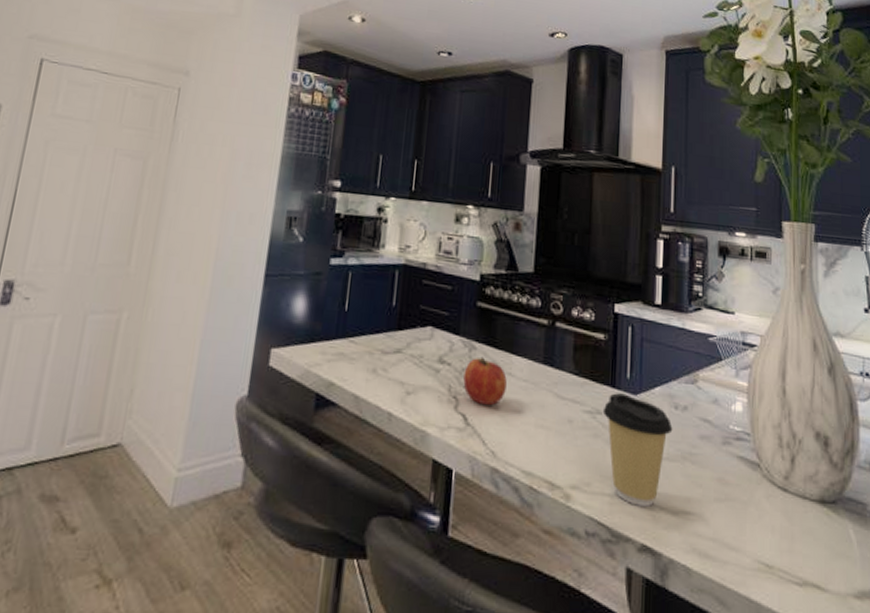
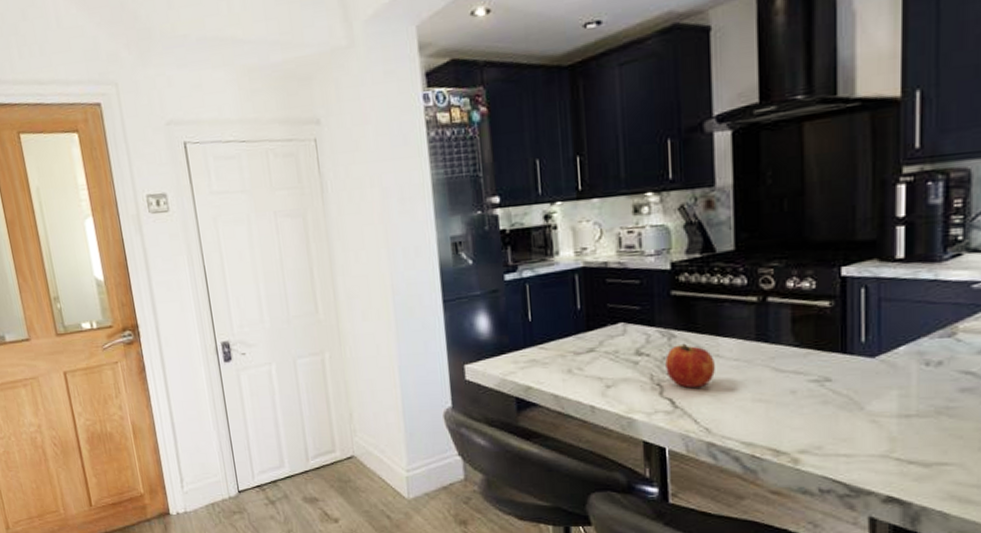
coffee cup: present [602,393,673,507] -> none [832,358,923,462]

